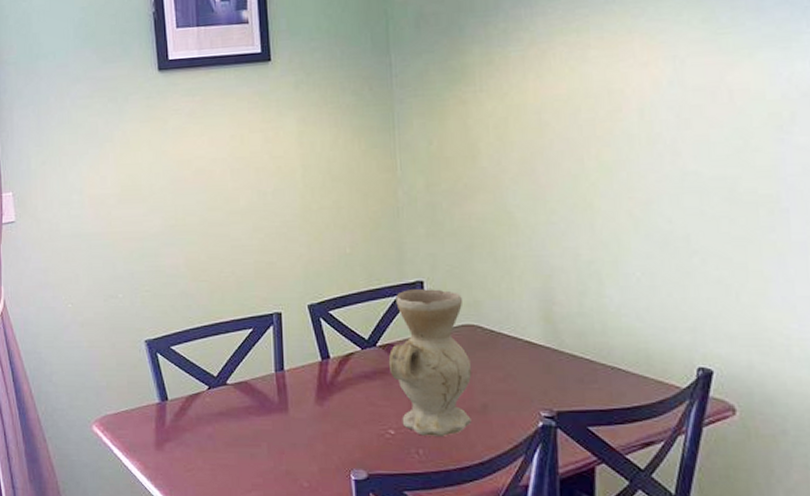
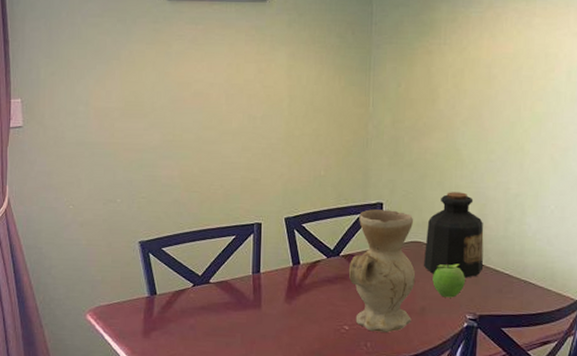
bottle: none [479,263,557,366] -> present [424,192,484,278]
fruit: none [493,349,535,391] -> present [432,263,465,298]

